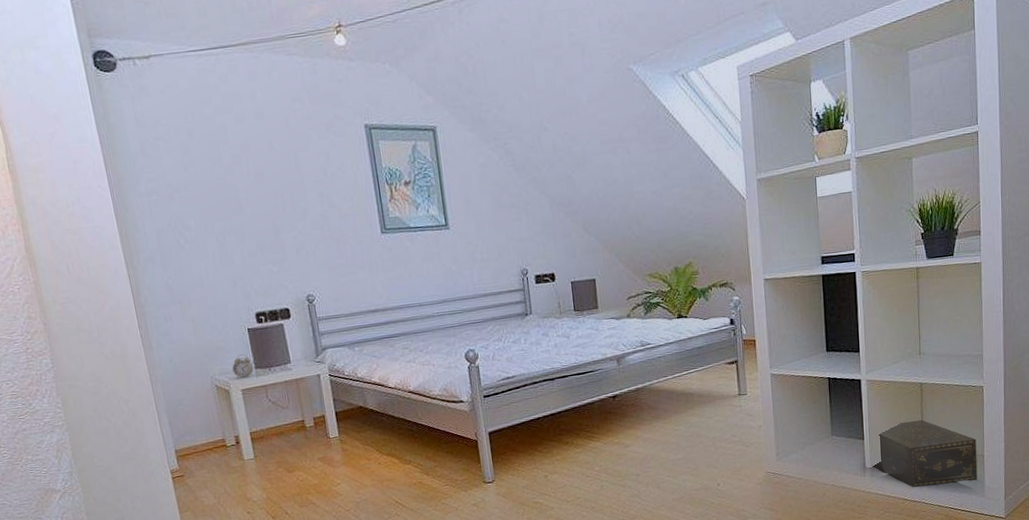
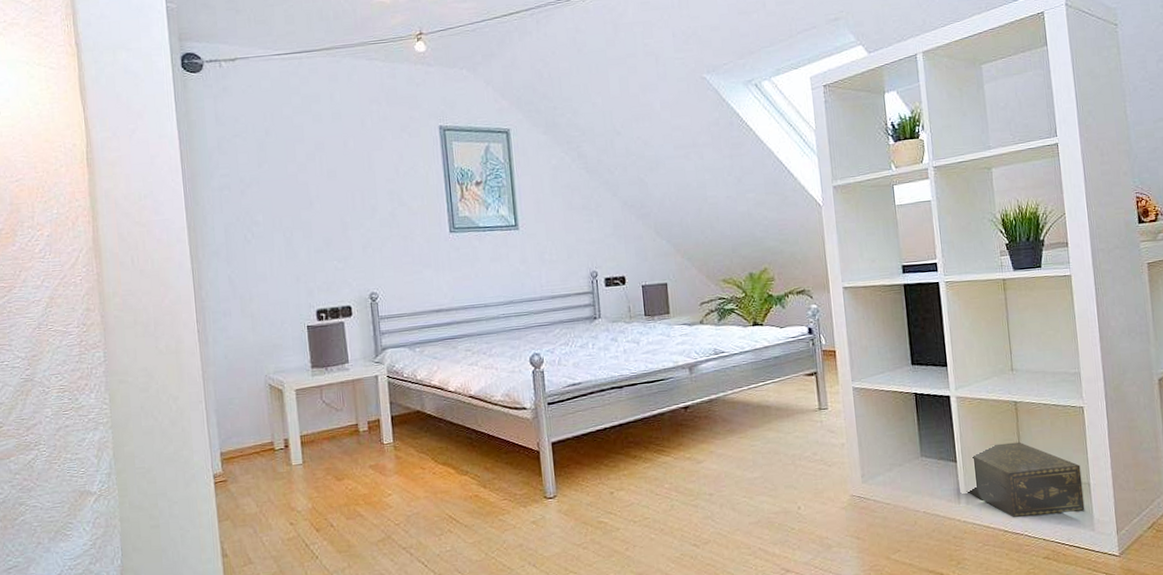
alarm clock: present [232,354,254,378] -> none [288,352,310,378]

